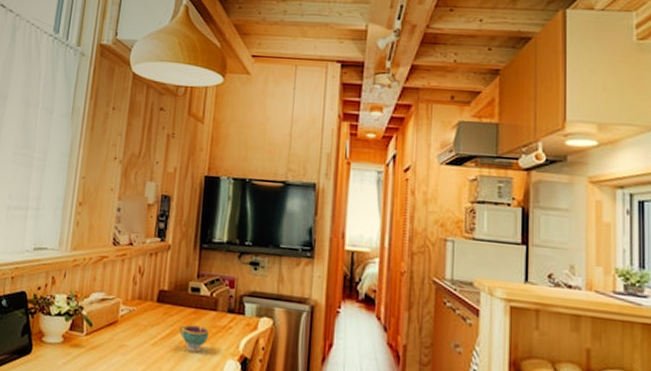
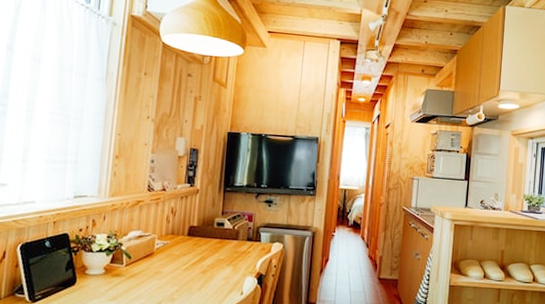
teacup: present [179,323,209,353] -> none [207,251,231,274]

